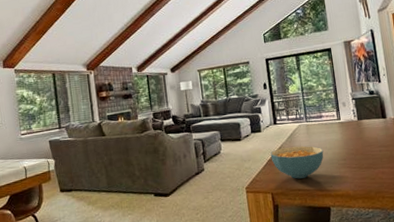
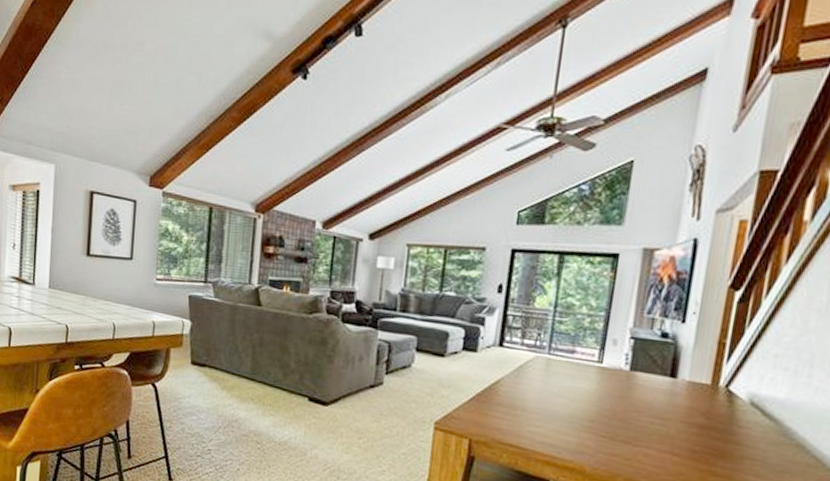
cereal bowl: present [270,146,324,179] -> none [481,381,563,432]

